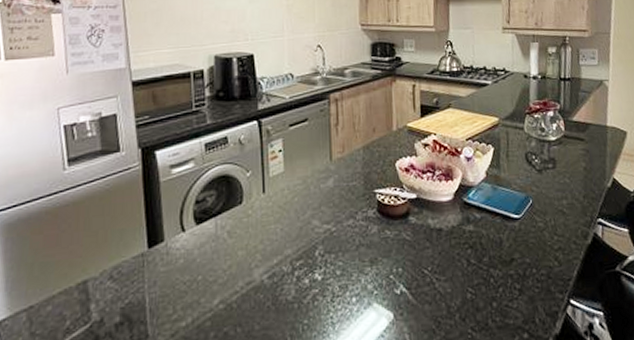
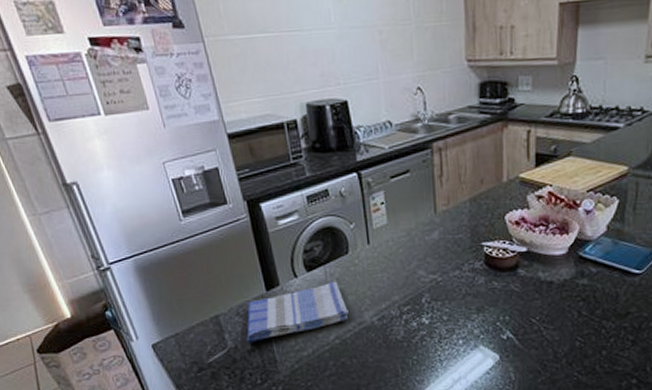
dish towel: none [116,235,237,314] -> present [246,281,349,343]

